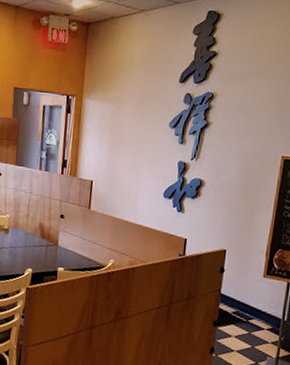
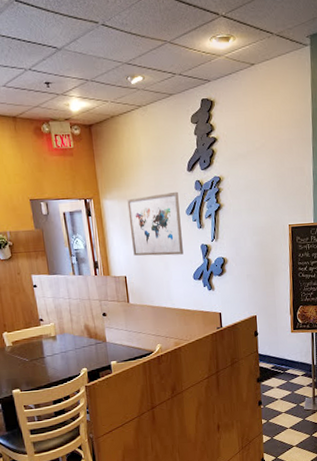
wall art: none [105,101,165,169] -> present [127,191,183,256]

